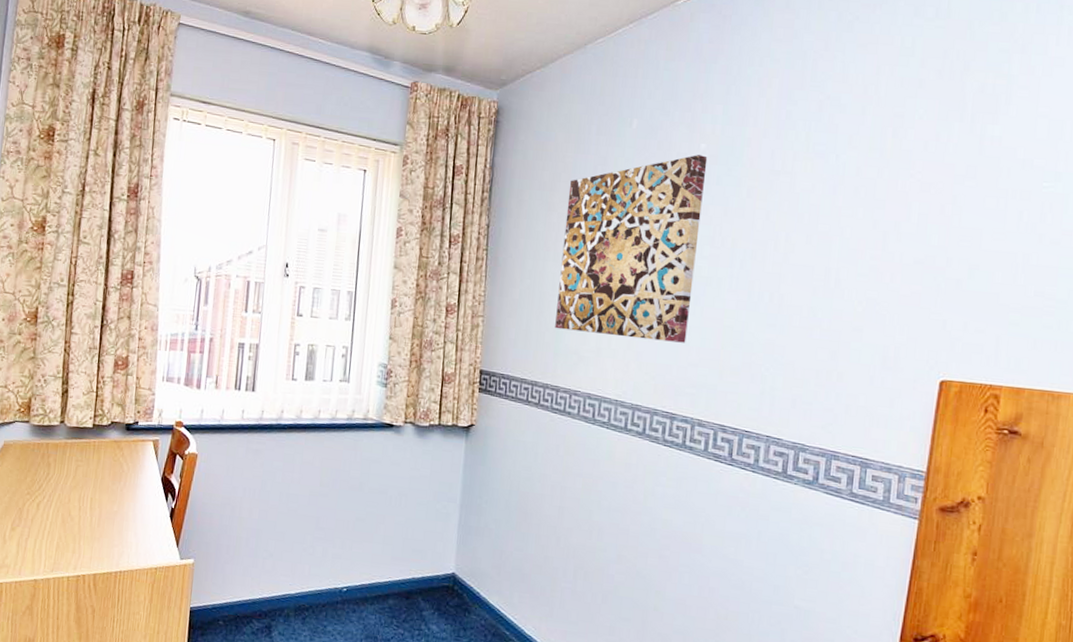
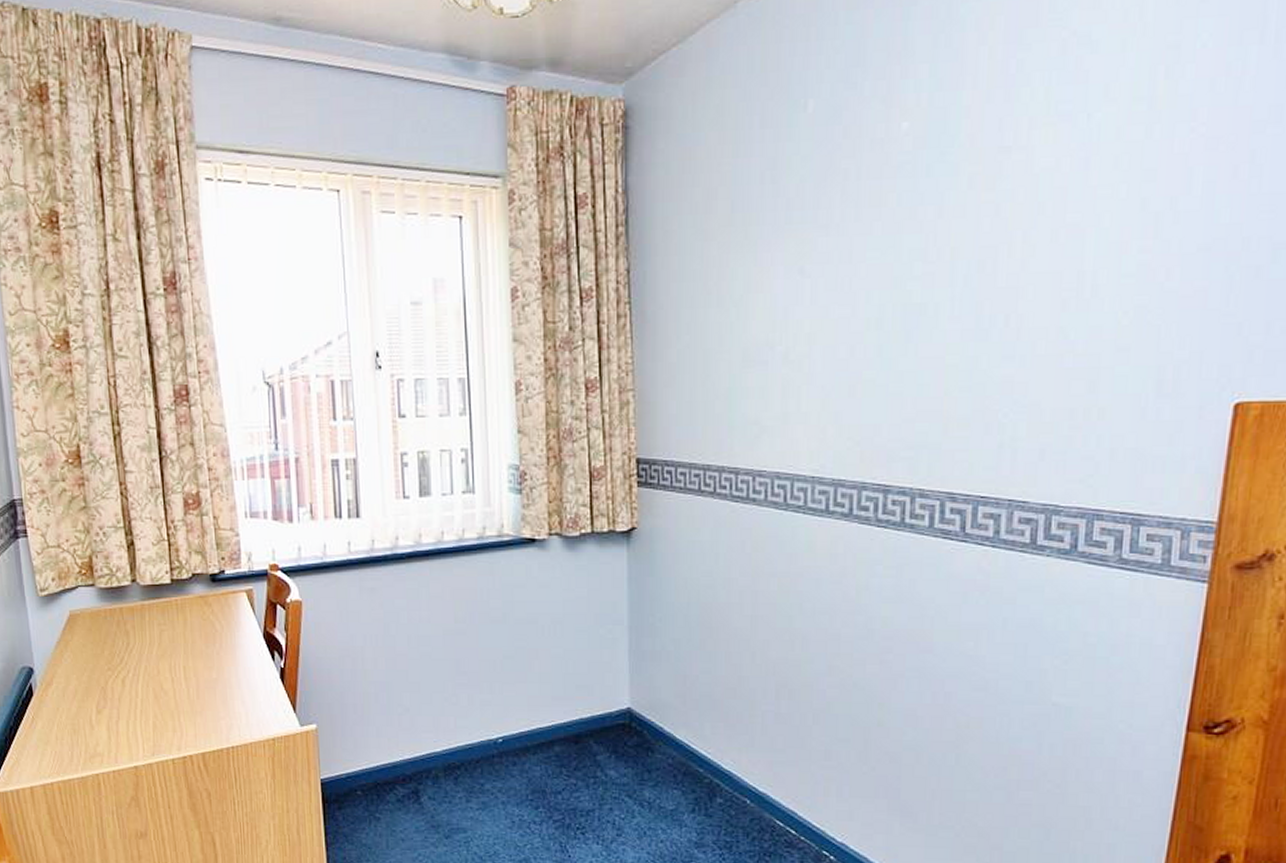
wall art: present [555,155,708,343] -> none [727,138,912,395]

